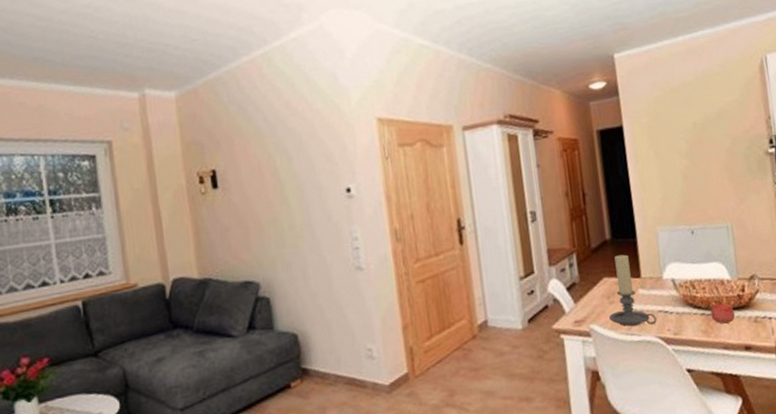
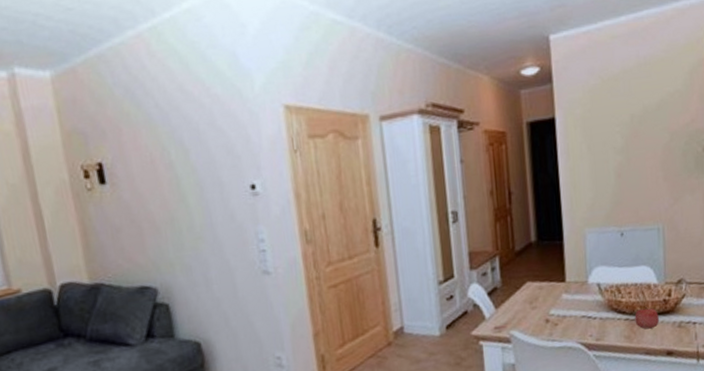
candle holder: present [609,254,657,326] -> none [531,257,579,332]

